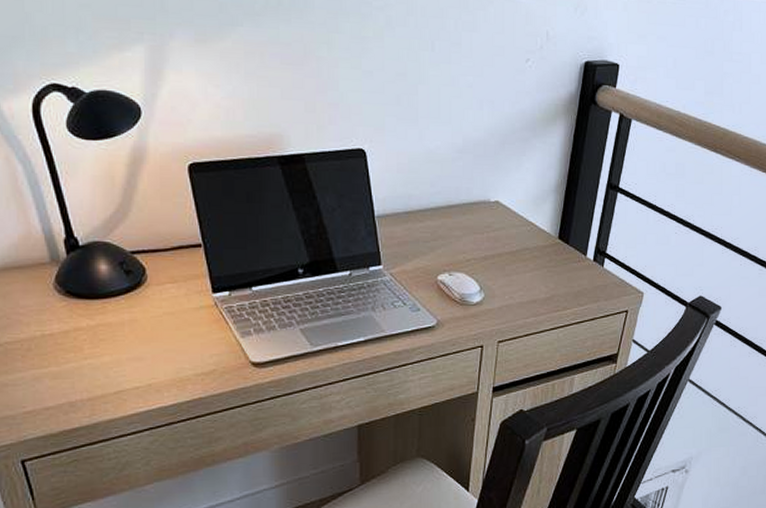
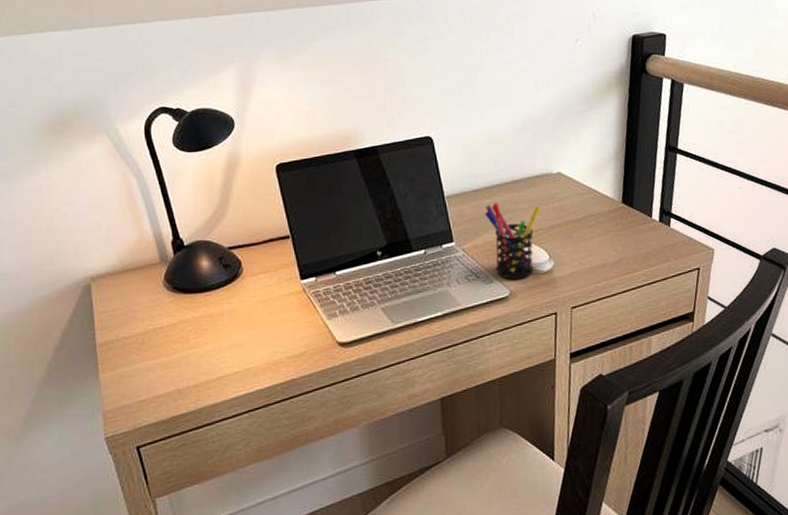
pen holder: none [417,227,475,309] -> present [485,203,541,279]

